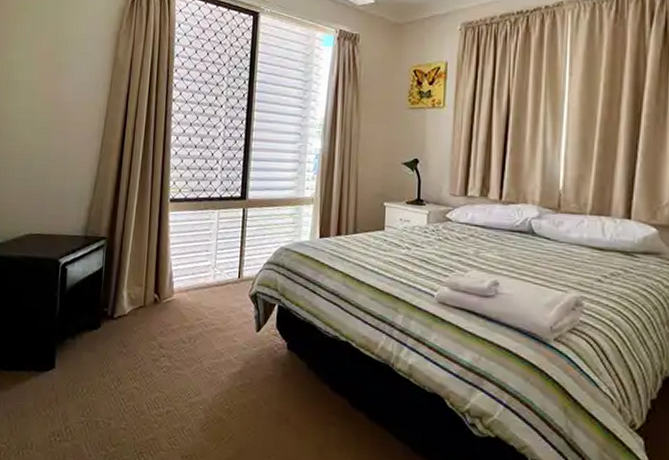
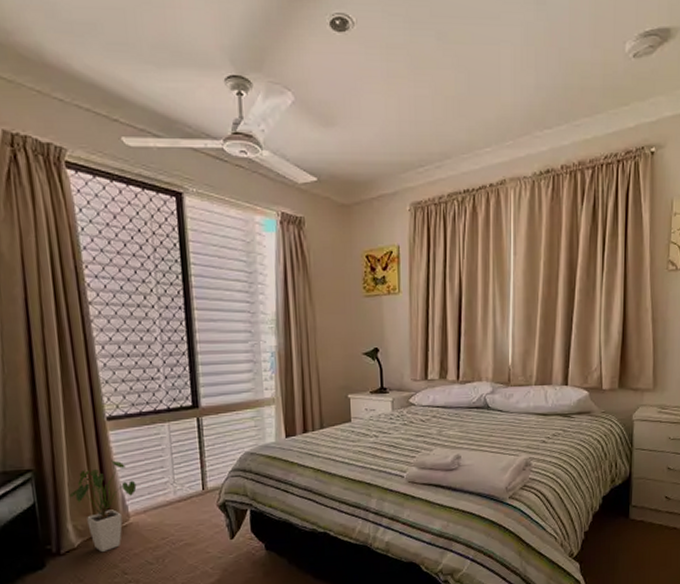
house plant: none [129,237,184,323] -> present [69,459,137,552]

